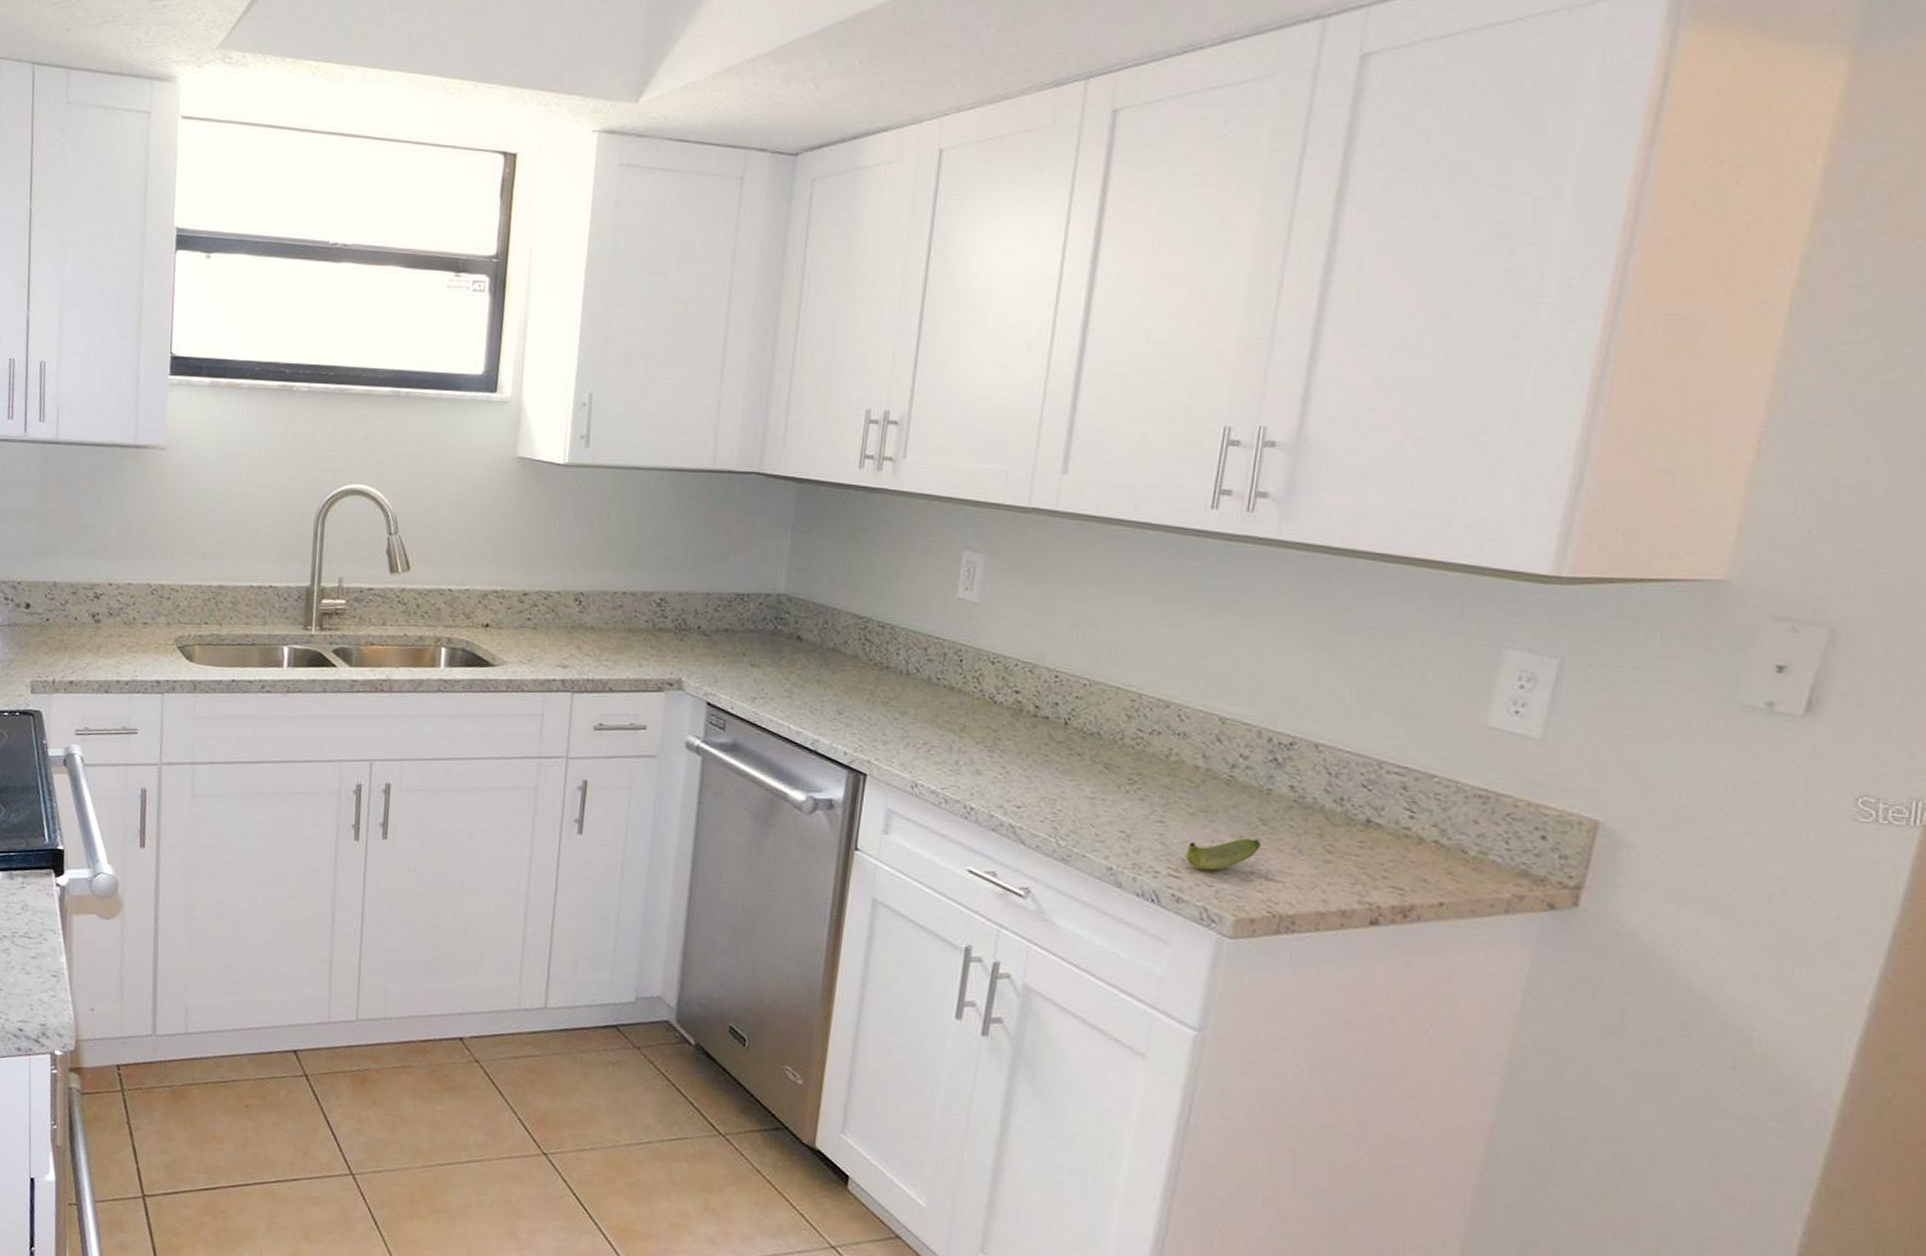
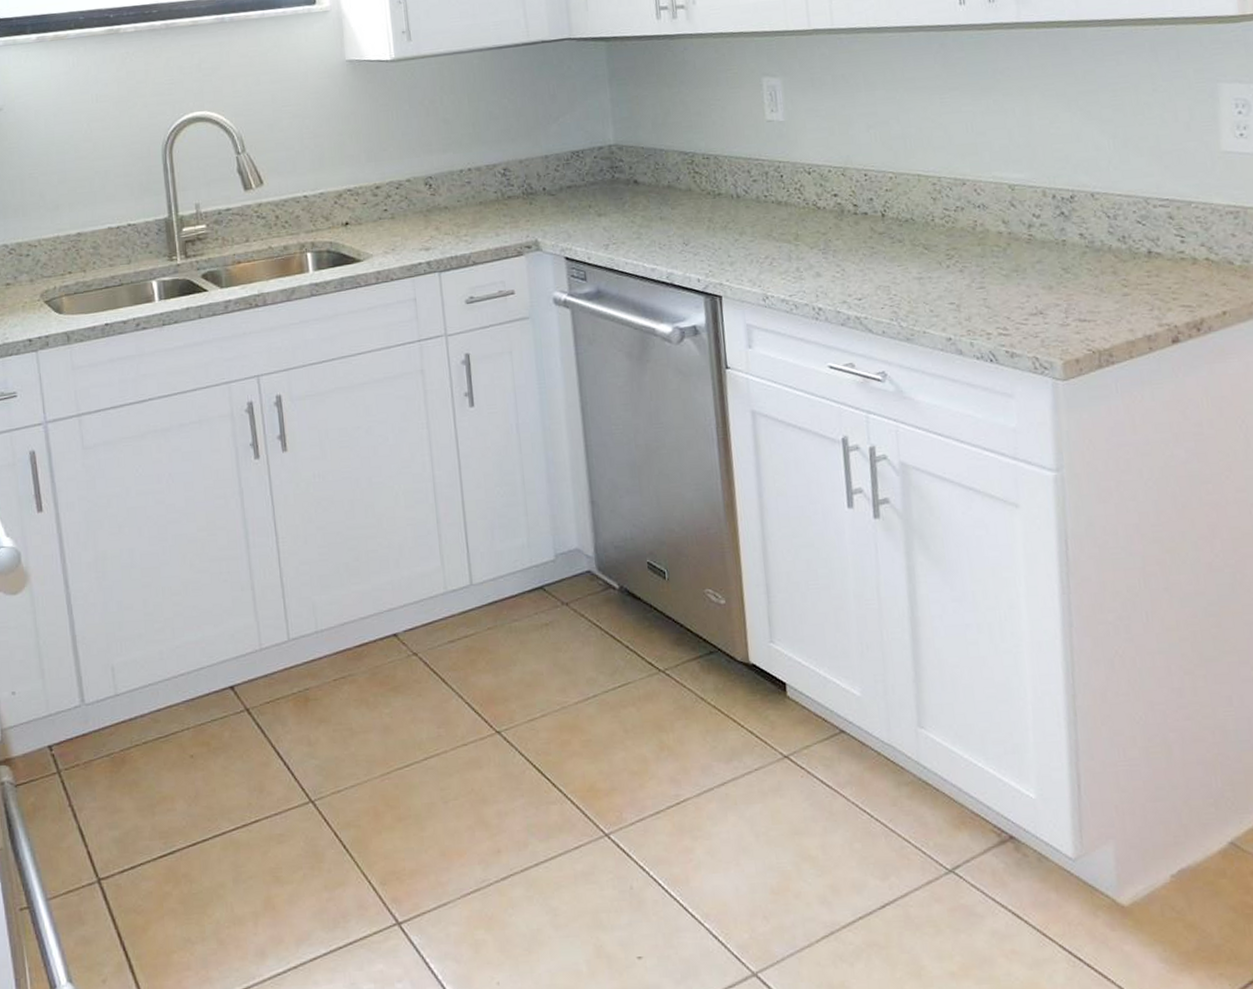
banana: present [1186,838,1262,870] -> none [1009,287,1069,324]

